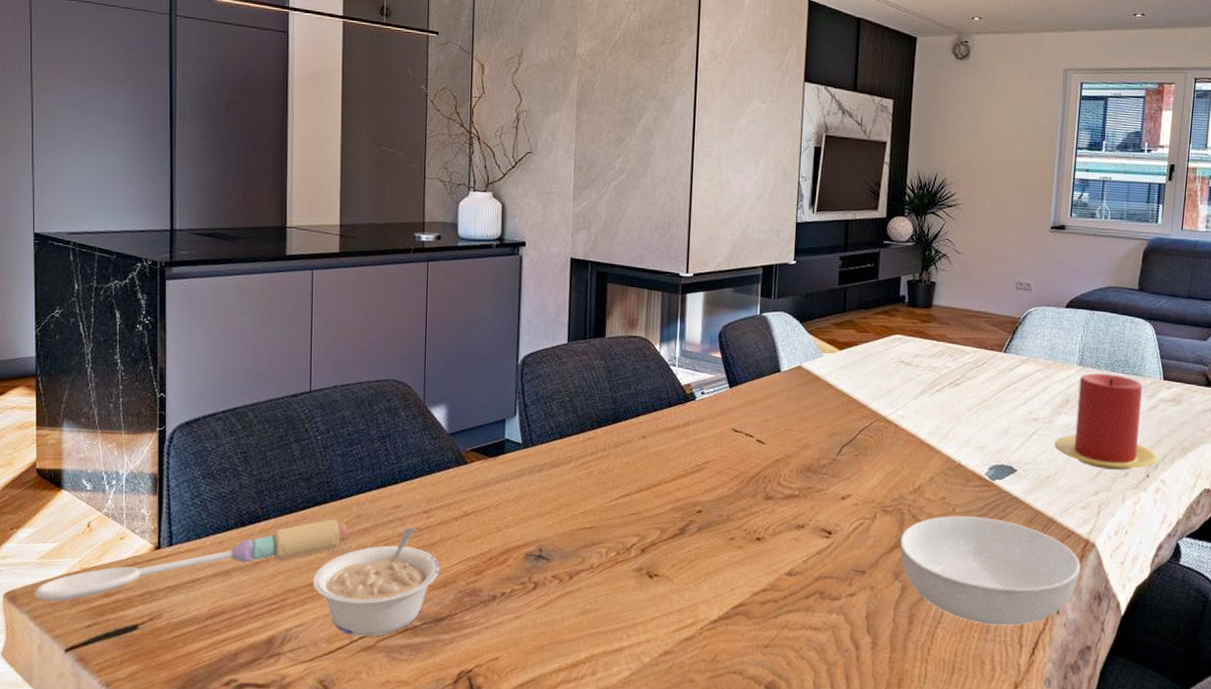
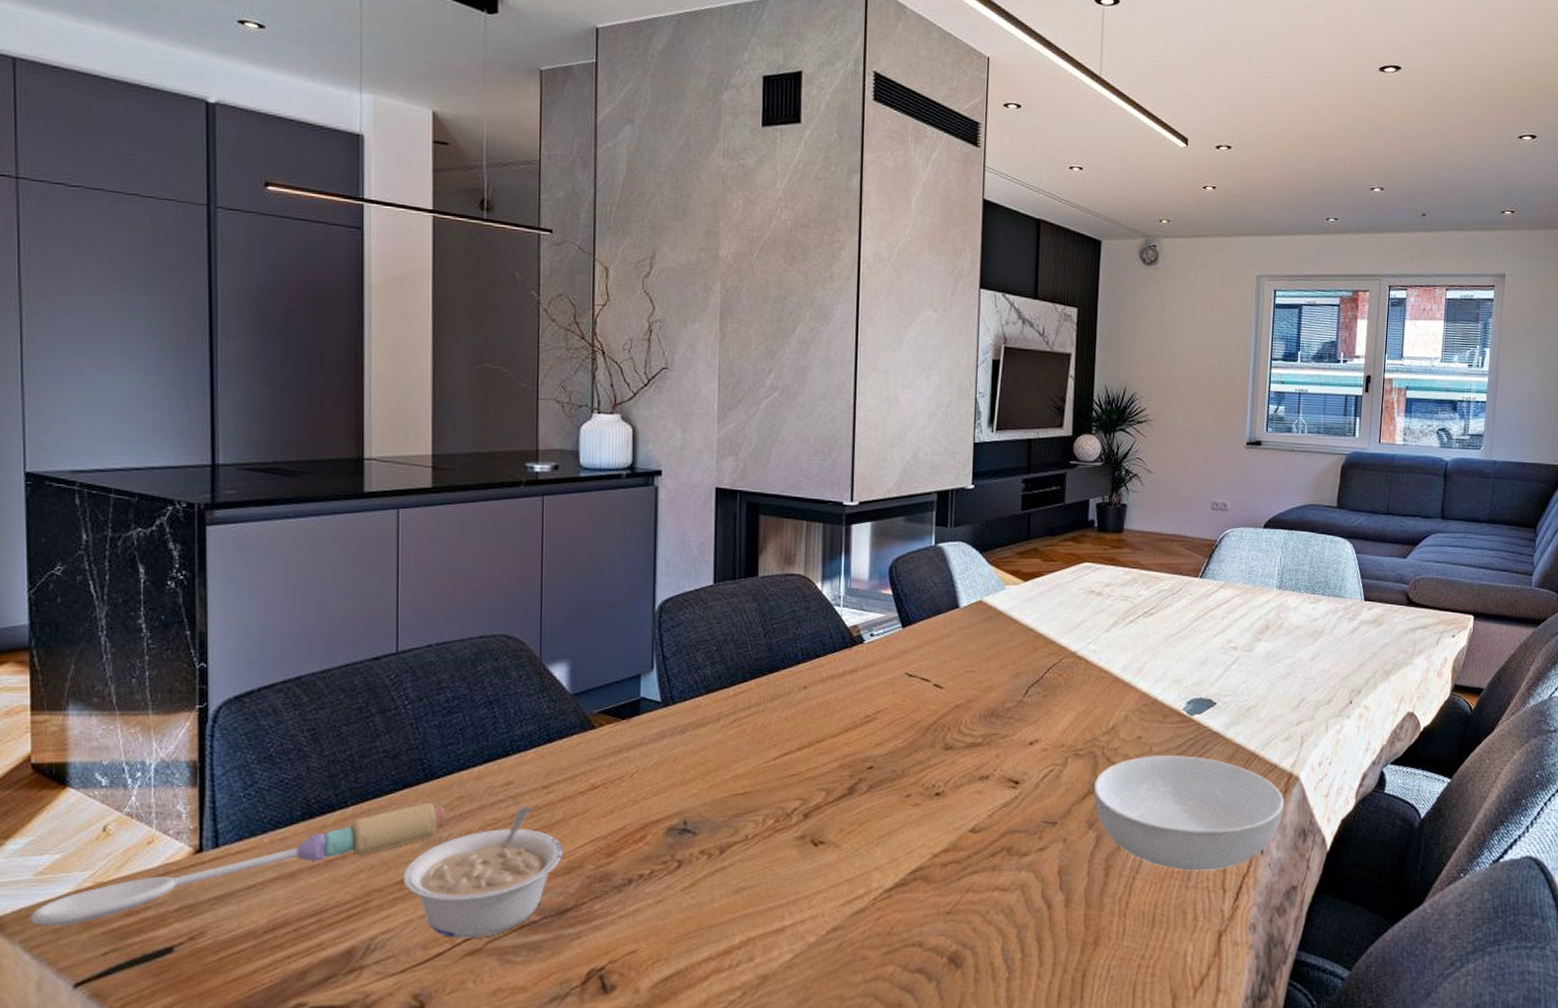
candle: present [1054,373,1158,470] -> none [1255,596,1361,697]

